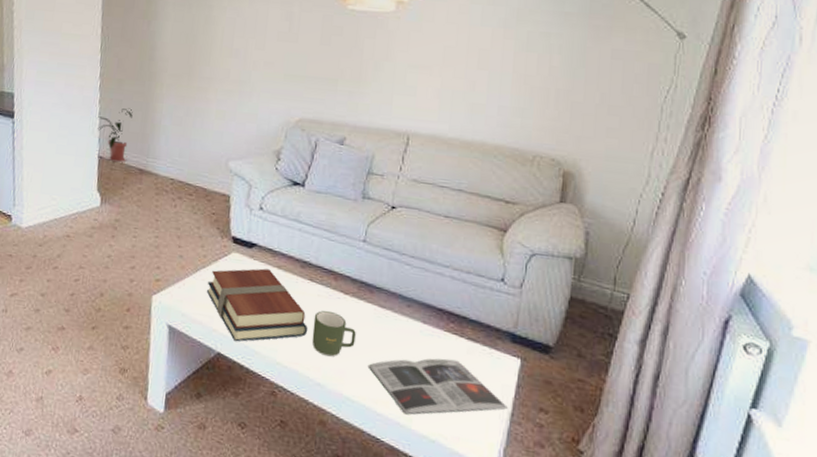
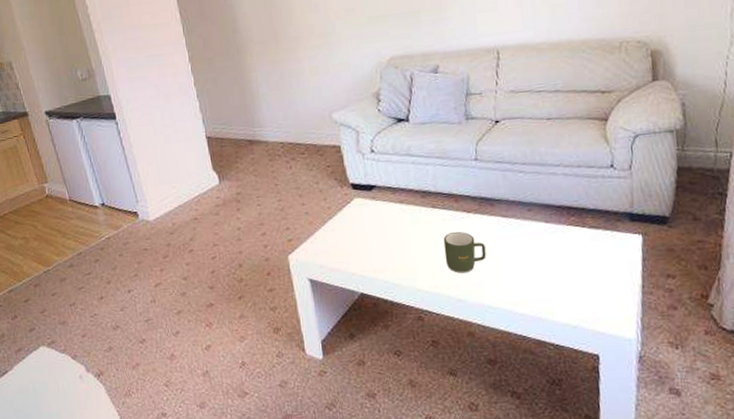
house plant: present [98,108,133,163] -> none [197,84,236,140]
books: present [207,268,308,342] -> none [336,206,441,280]
magazine: present [368,358,508,415] -> none [502,249,638,309]

